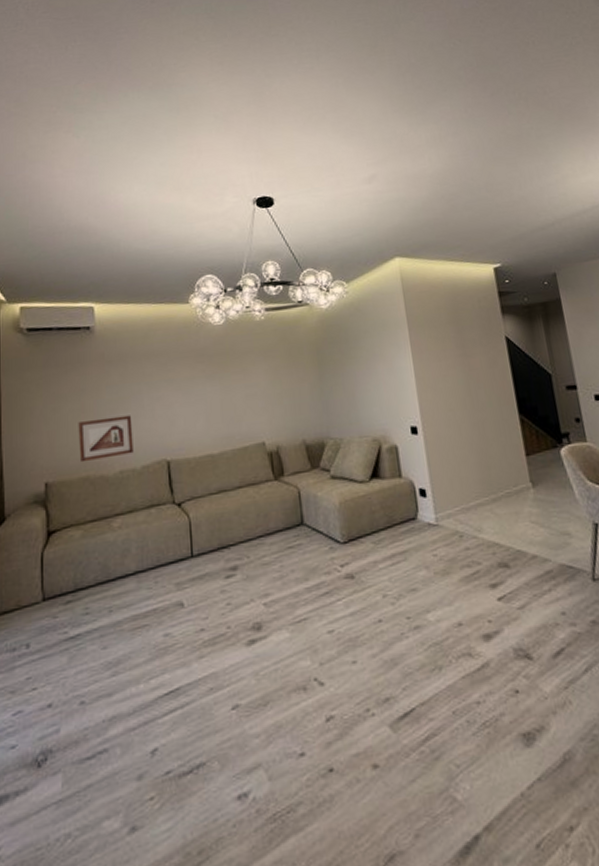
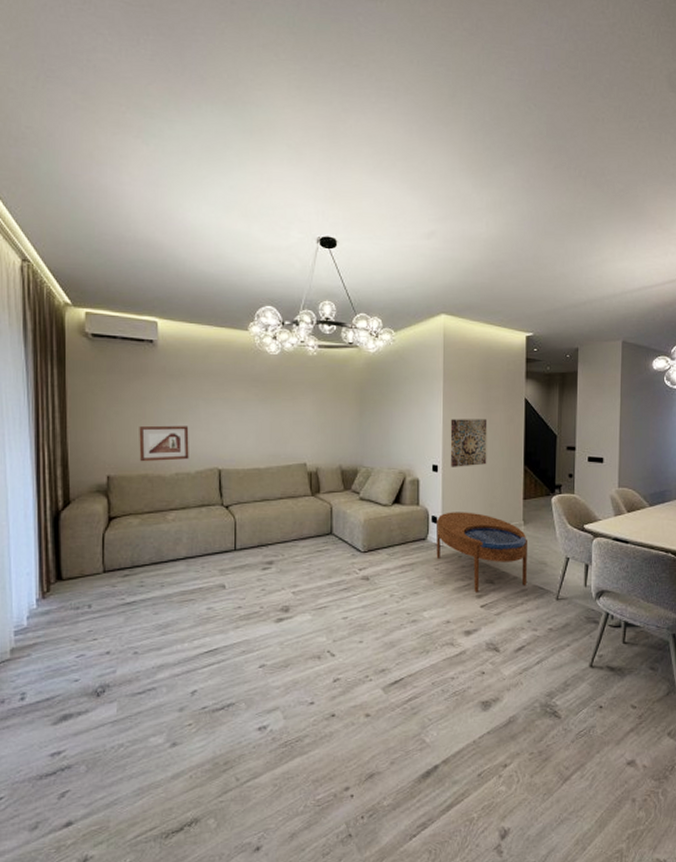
wall art: none [423,366,474,427] -> present [450,419,488,467]
coffee table: none [424,478,551,582] -> present [435,512,527,593]

